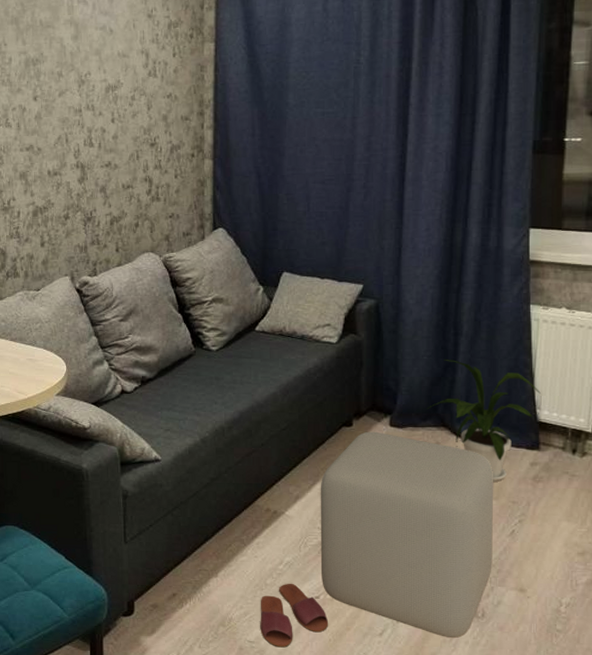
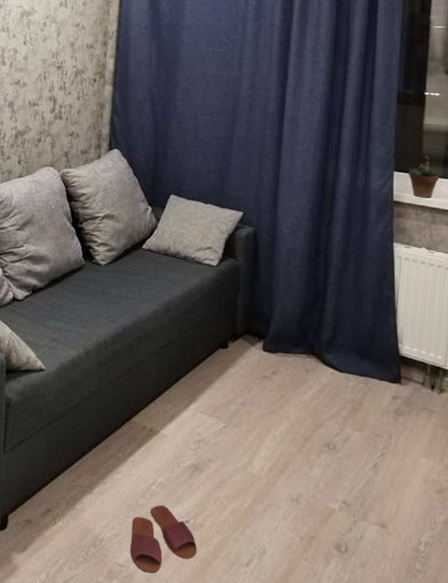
pouf: present [320,431,494,639] -> none [192,354,359,573]
house plant: present [427,359,541,482] -> none [297,288,402,413]
succulent plant: none [546,206,582,255] -> present [408,153,440,198]

